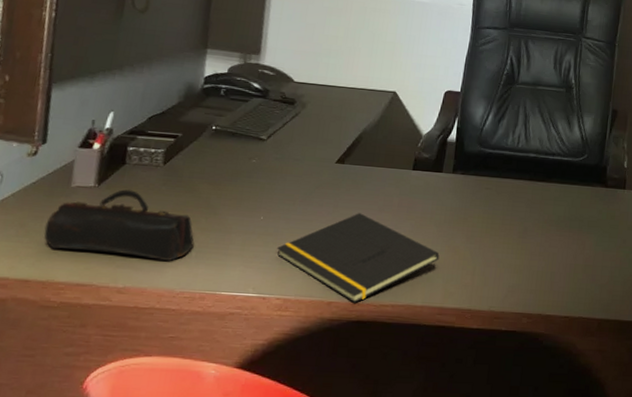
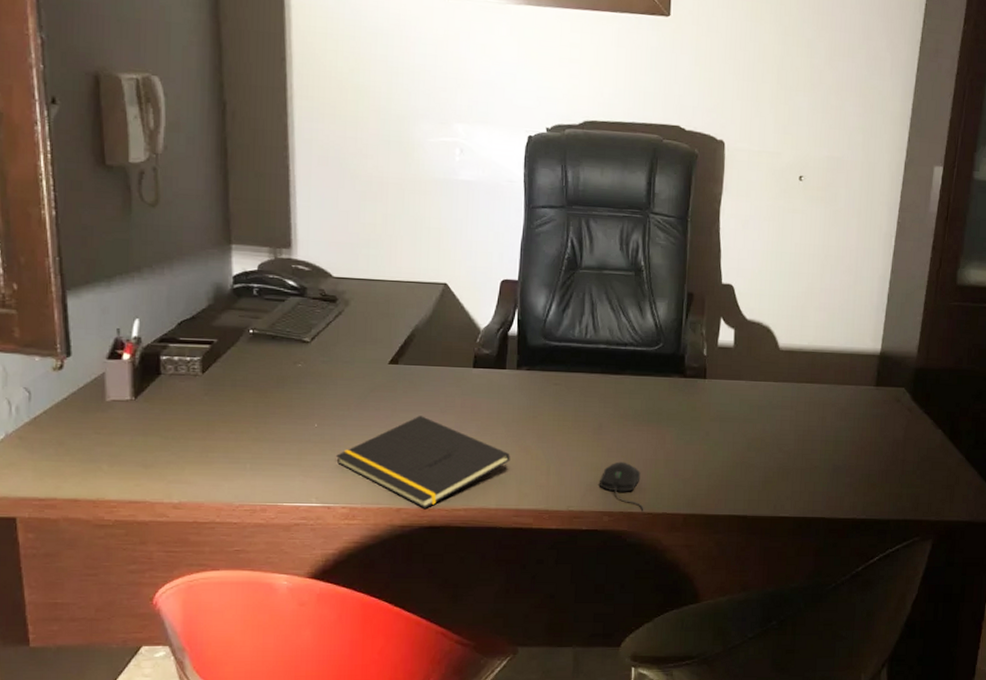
pencil case: present [44,189,195,261] -> none [85,402,247,474]
computer mouse: none [521,265,562,314] -> present [600,461,644,511]

